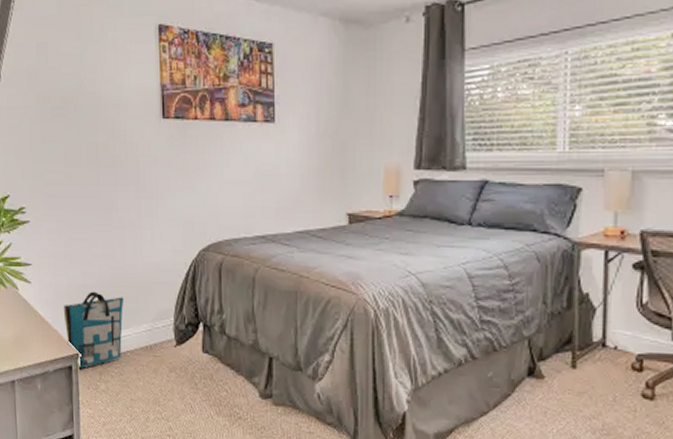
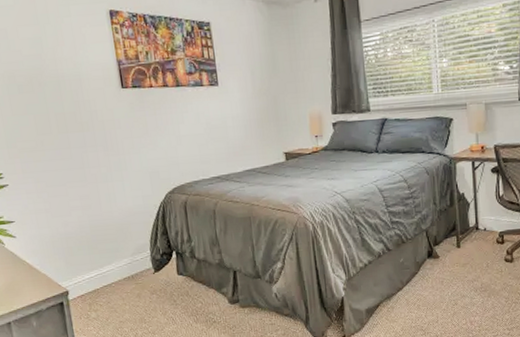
tote bag: present [64,291,124,369] -> none [50,237,107,303]

